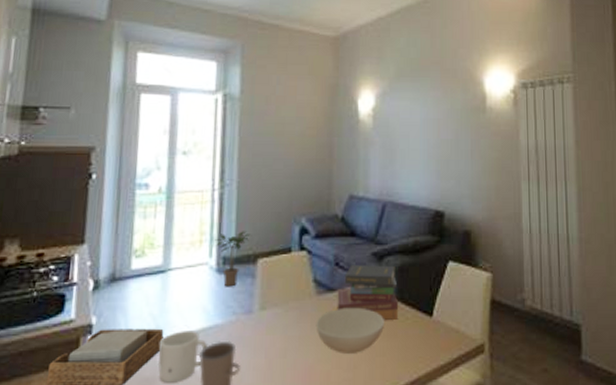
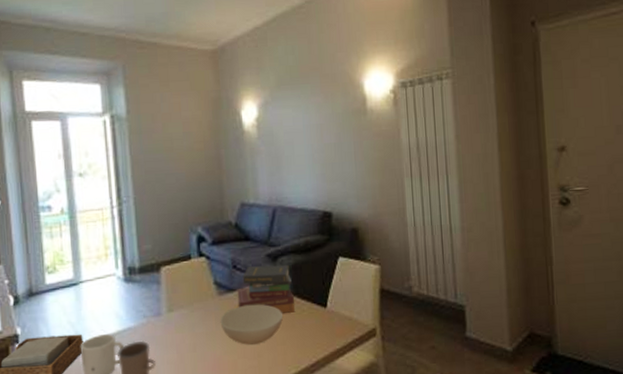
potted plant: present [215,231,252,287] -> none [119,243,153,294]

